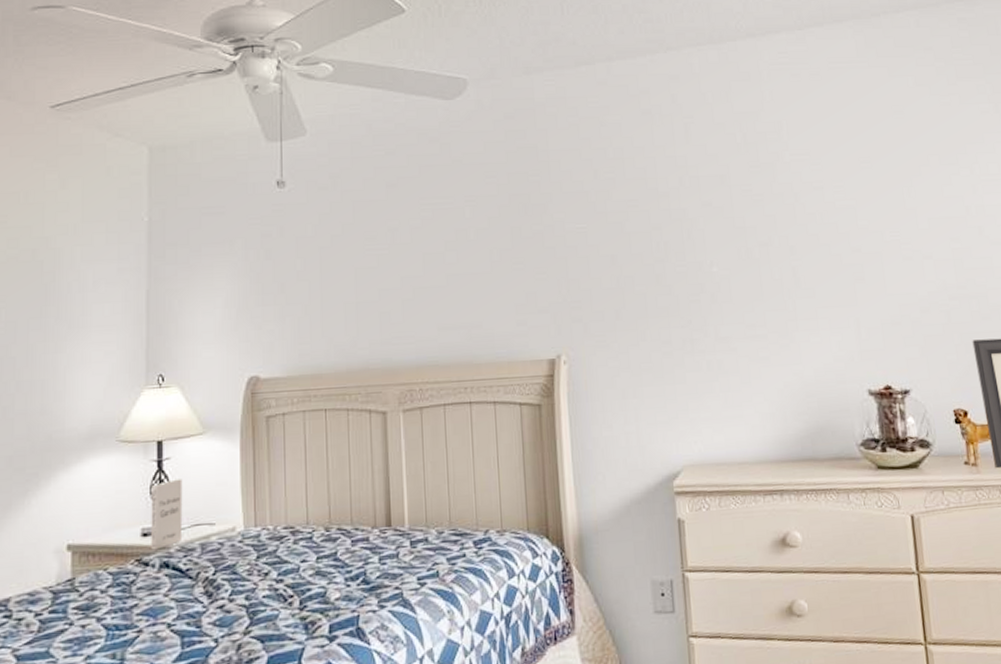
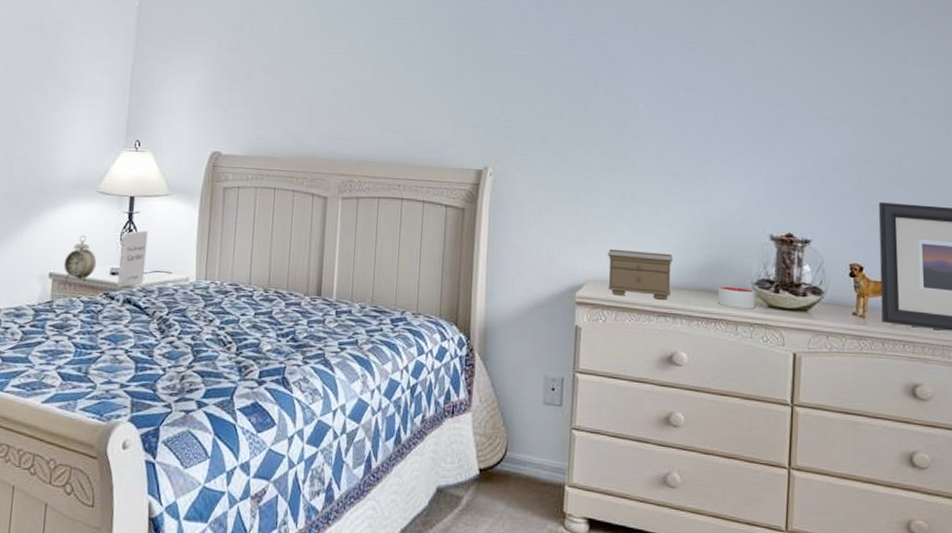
alarm clock: none [84,494,124,551] -> present [63,235,97,280]
jewelry box: none [701,424,774,479] -> present [607,248,673,300]
candle: none [822,449,864,476] -> present [717,285,755,310]

